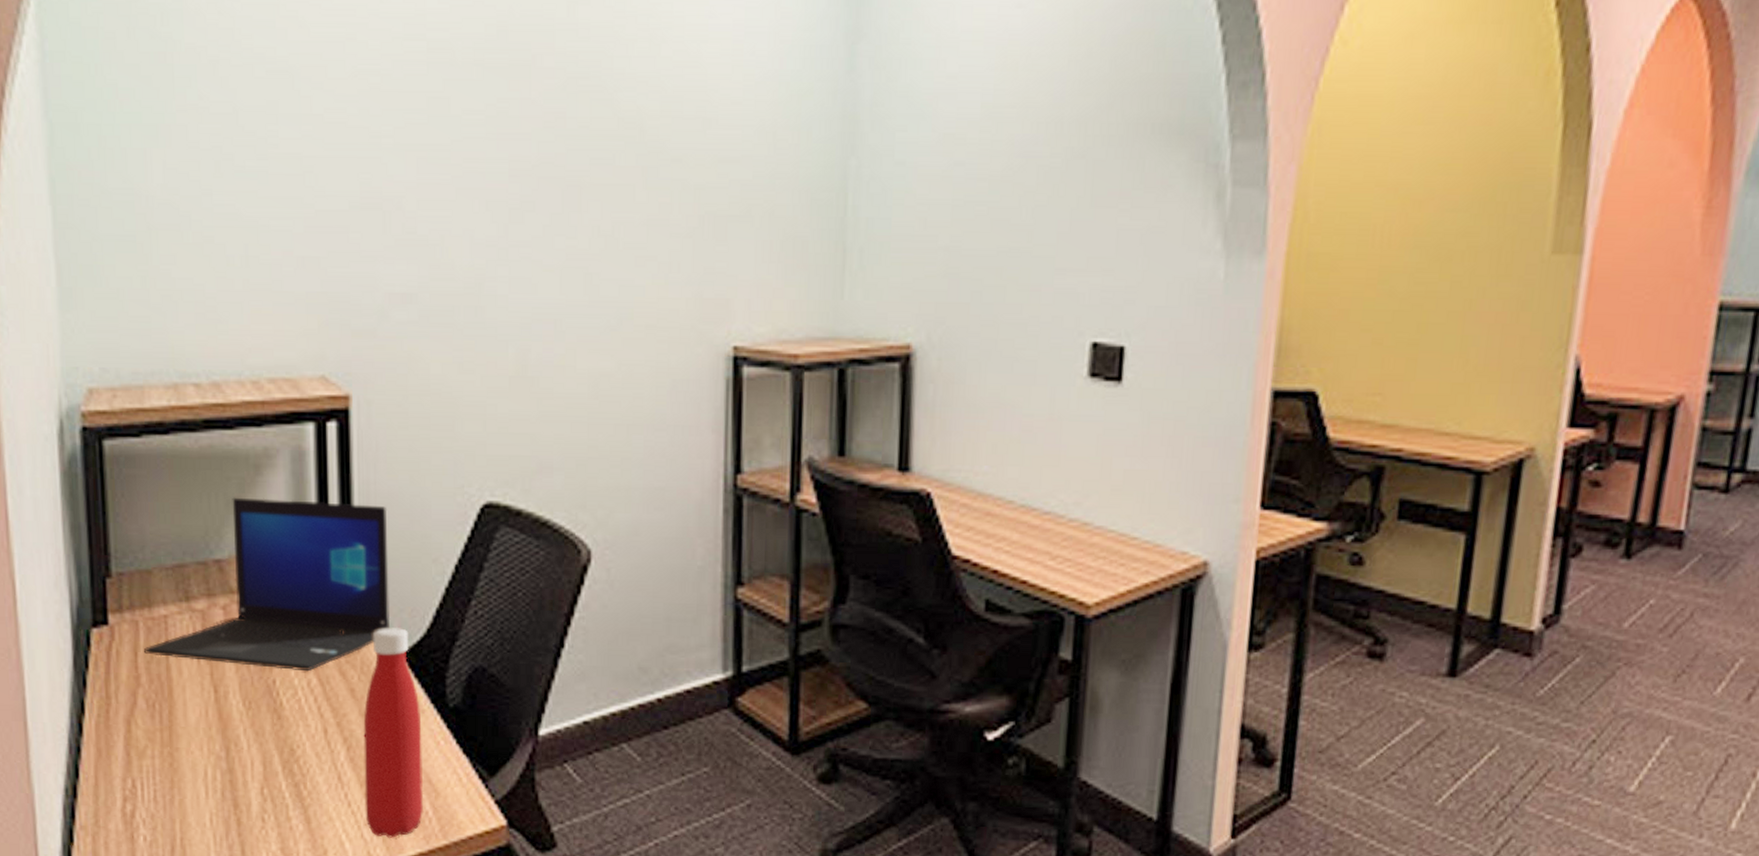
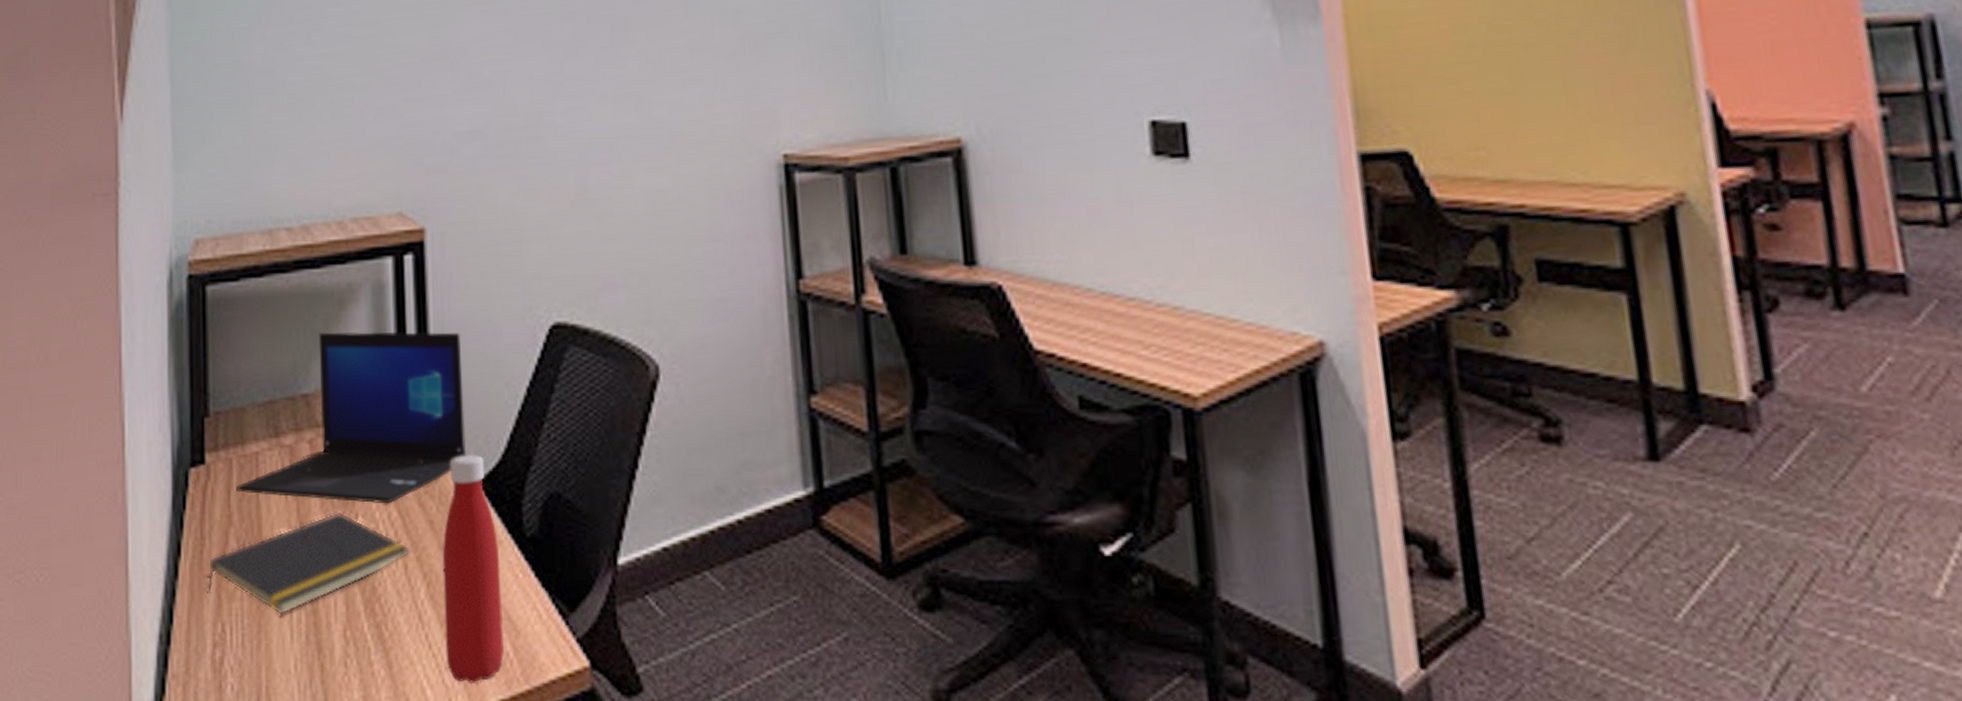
notepad: none [115,677,330,773] -> present [207,511,410,615]

